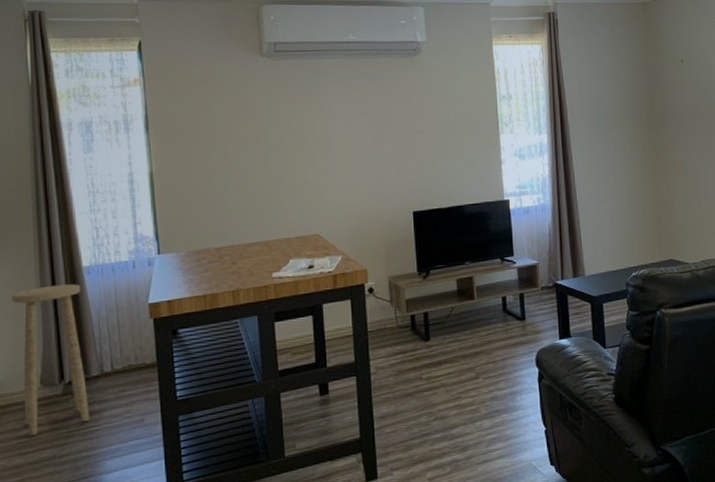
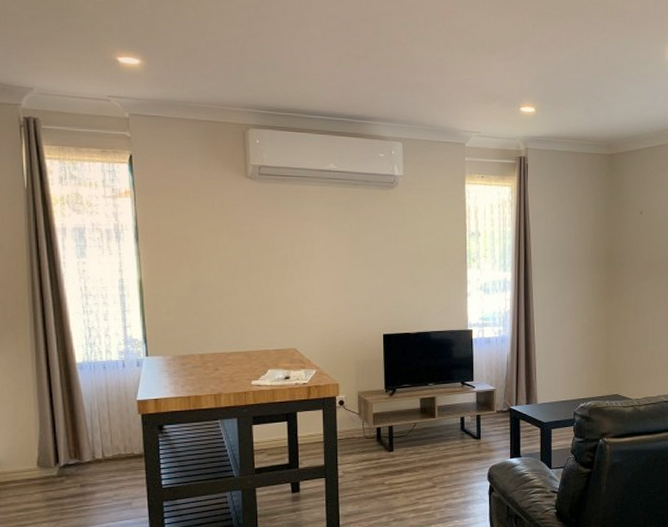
stool: present [11,284,90,435] -> none [9,378,83,510]

